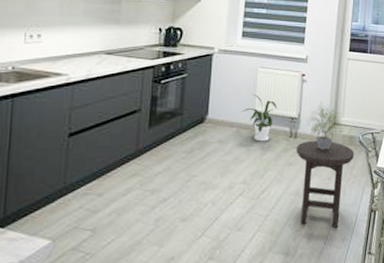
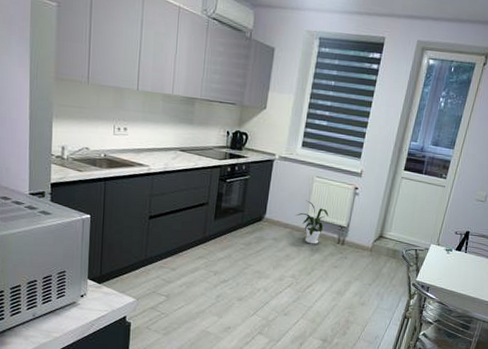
stool: present [296,140,355,228] -> none [339,248,397,326]
potted plant: present [306,101,343,150] -> none [354,215,389,259]

